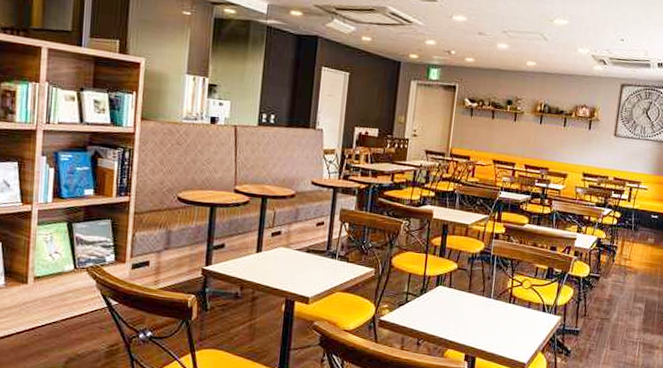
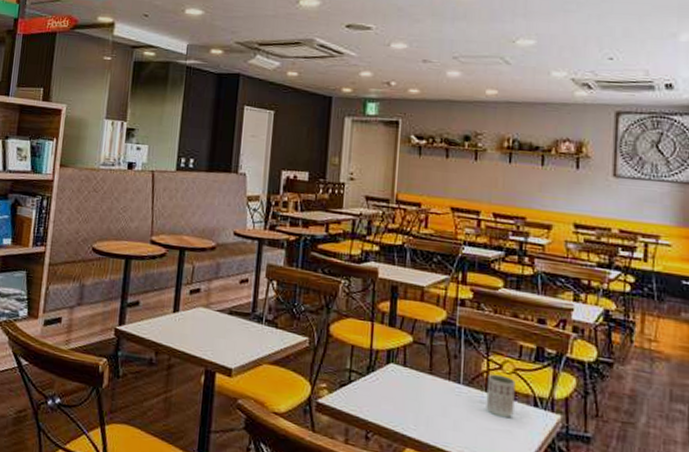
cup: none [508,289,531,322] -> present [486,374,516,418]

